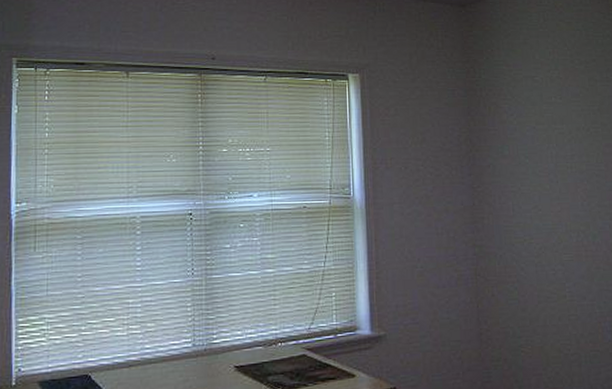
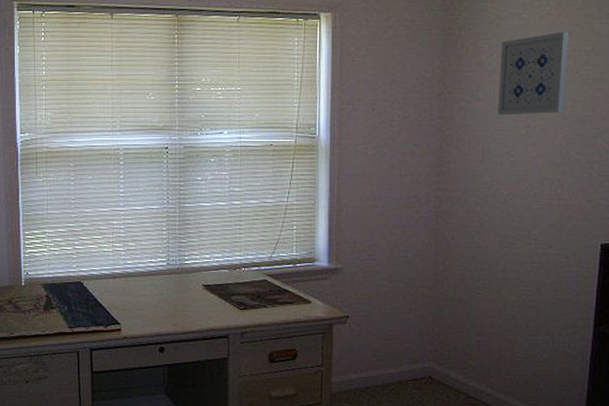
wall art: none [520,92,581,172] -> present [498,31,568,116]

